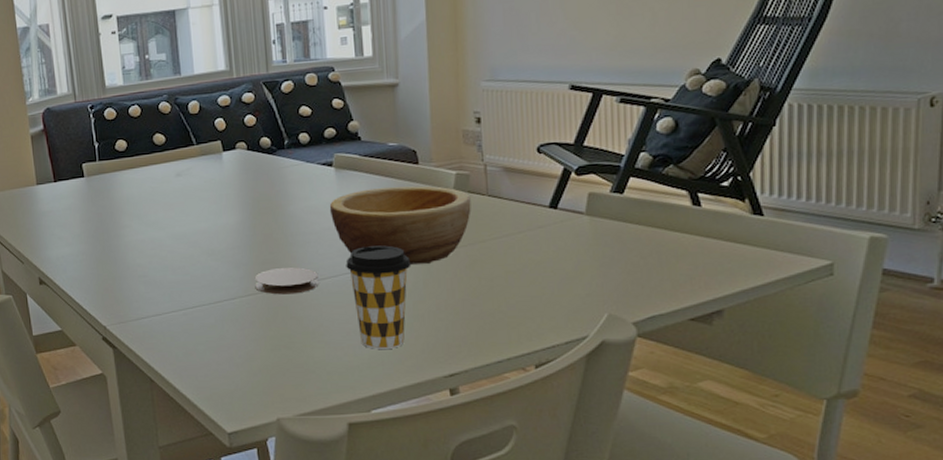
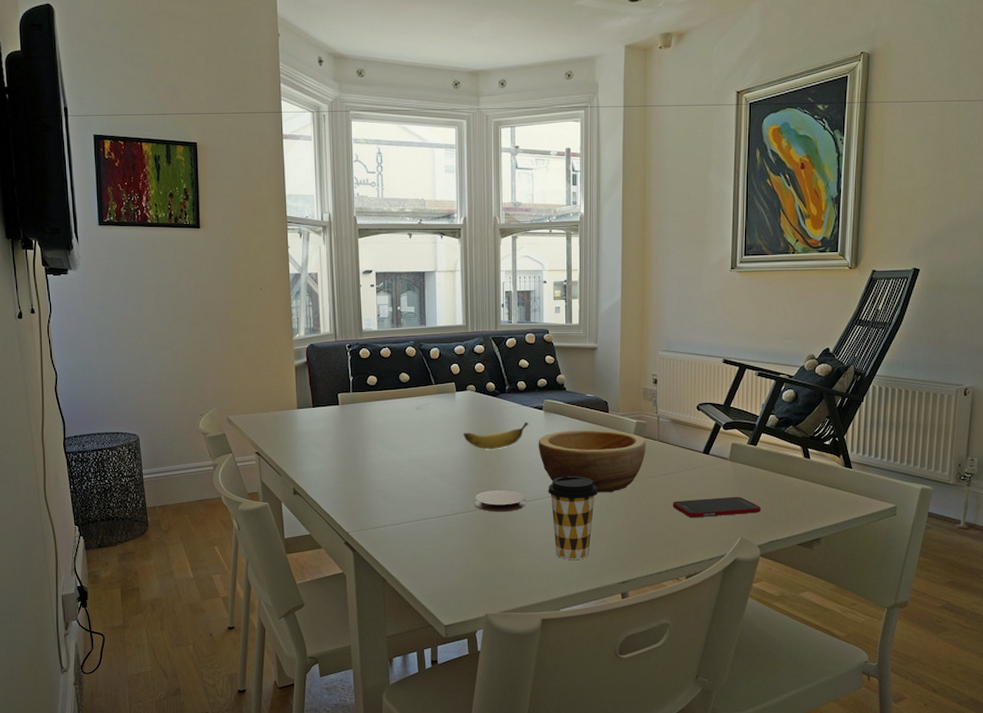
banana: none [235,182,317,219] -> present [463,422,529,449]
cell phone: none [511,260,635,291] -> present [672,496,761,518]

